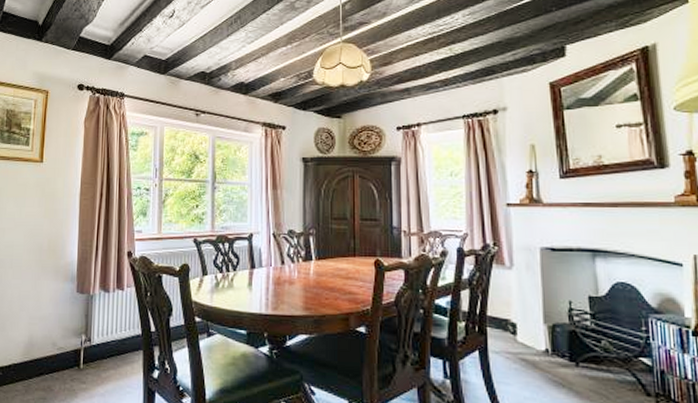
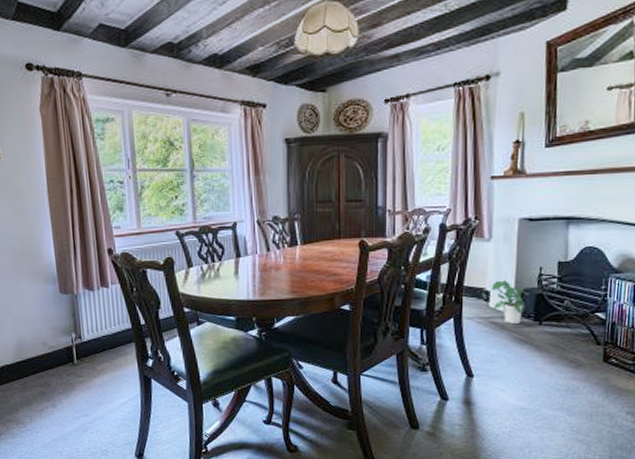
potted plant: none [518,312,559,363] -> present [492,280,526,324]

